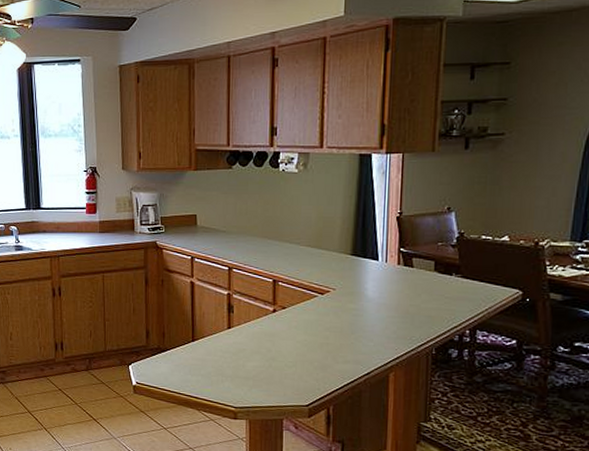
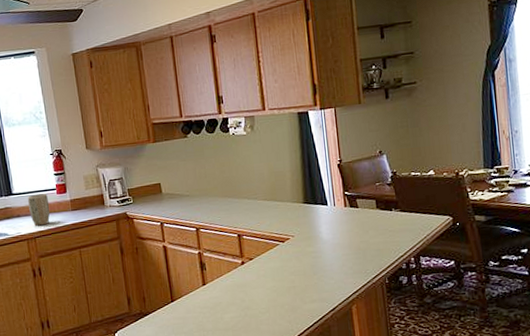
plant pot: none [55,211,77,245] -> present [27,193,50,226]

